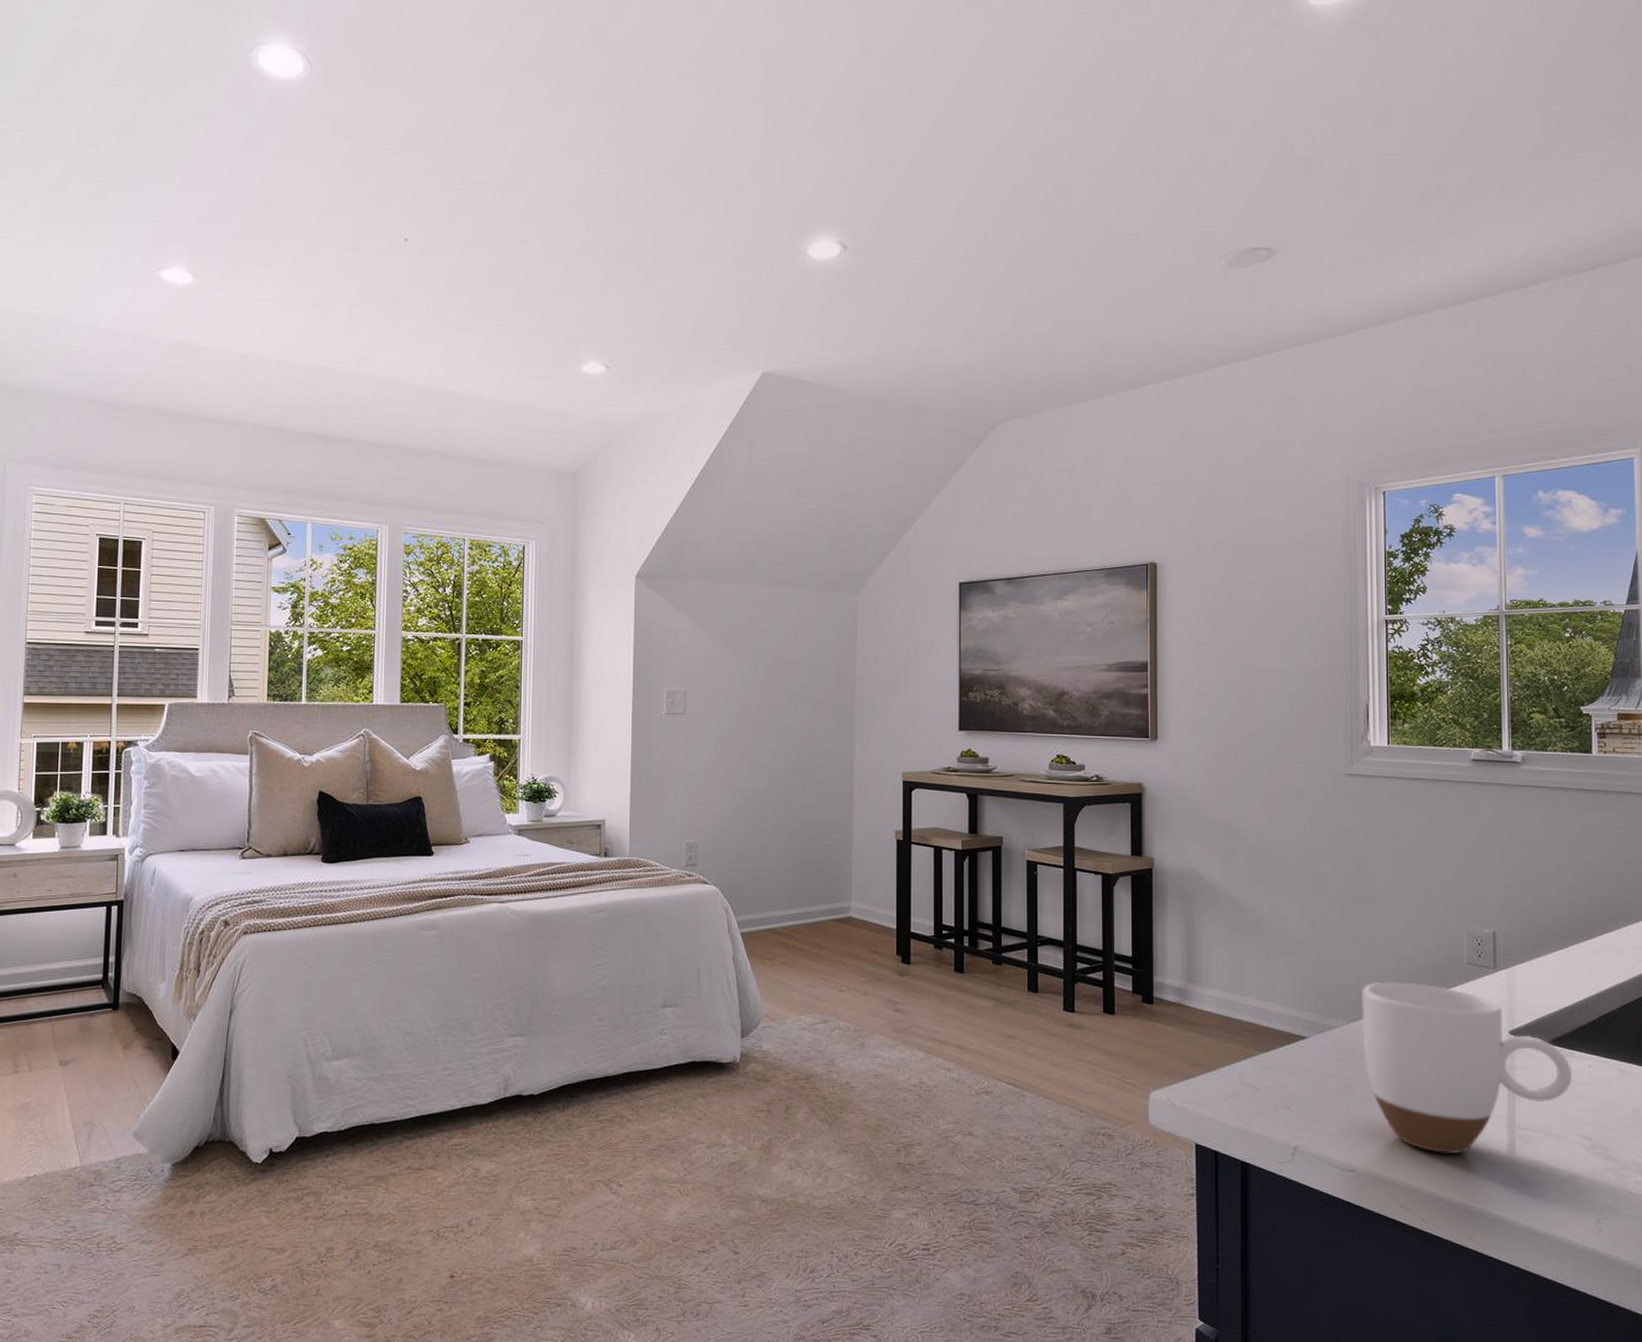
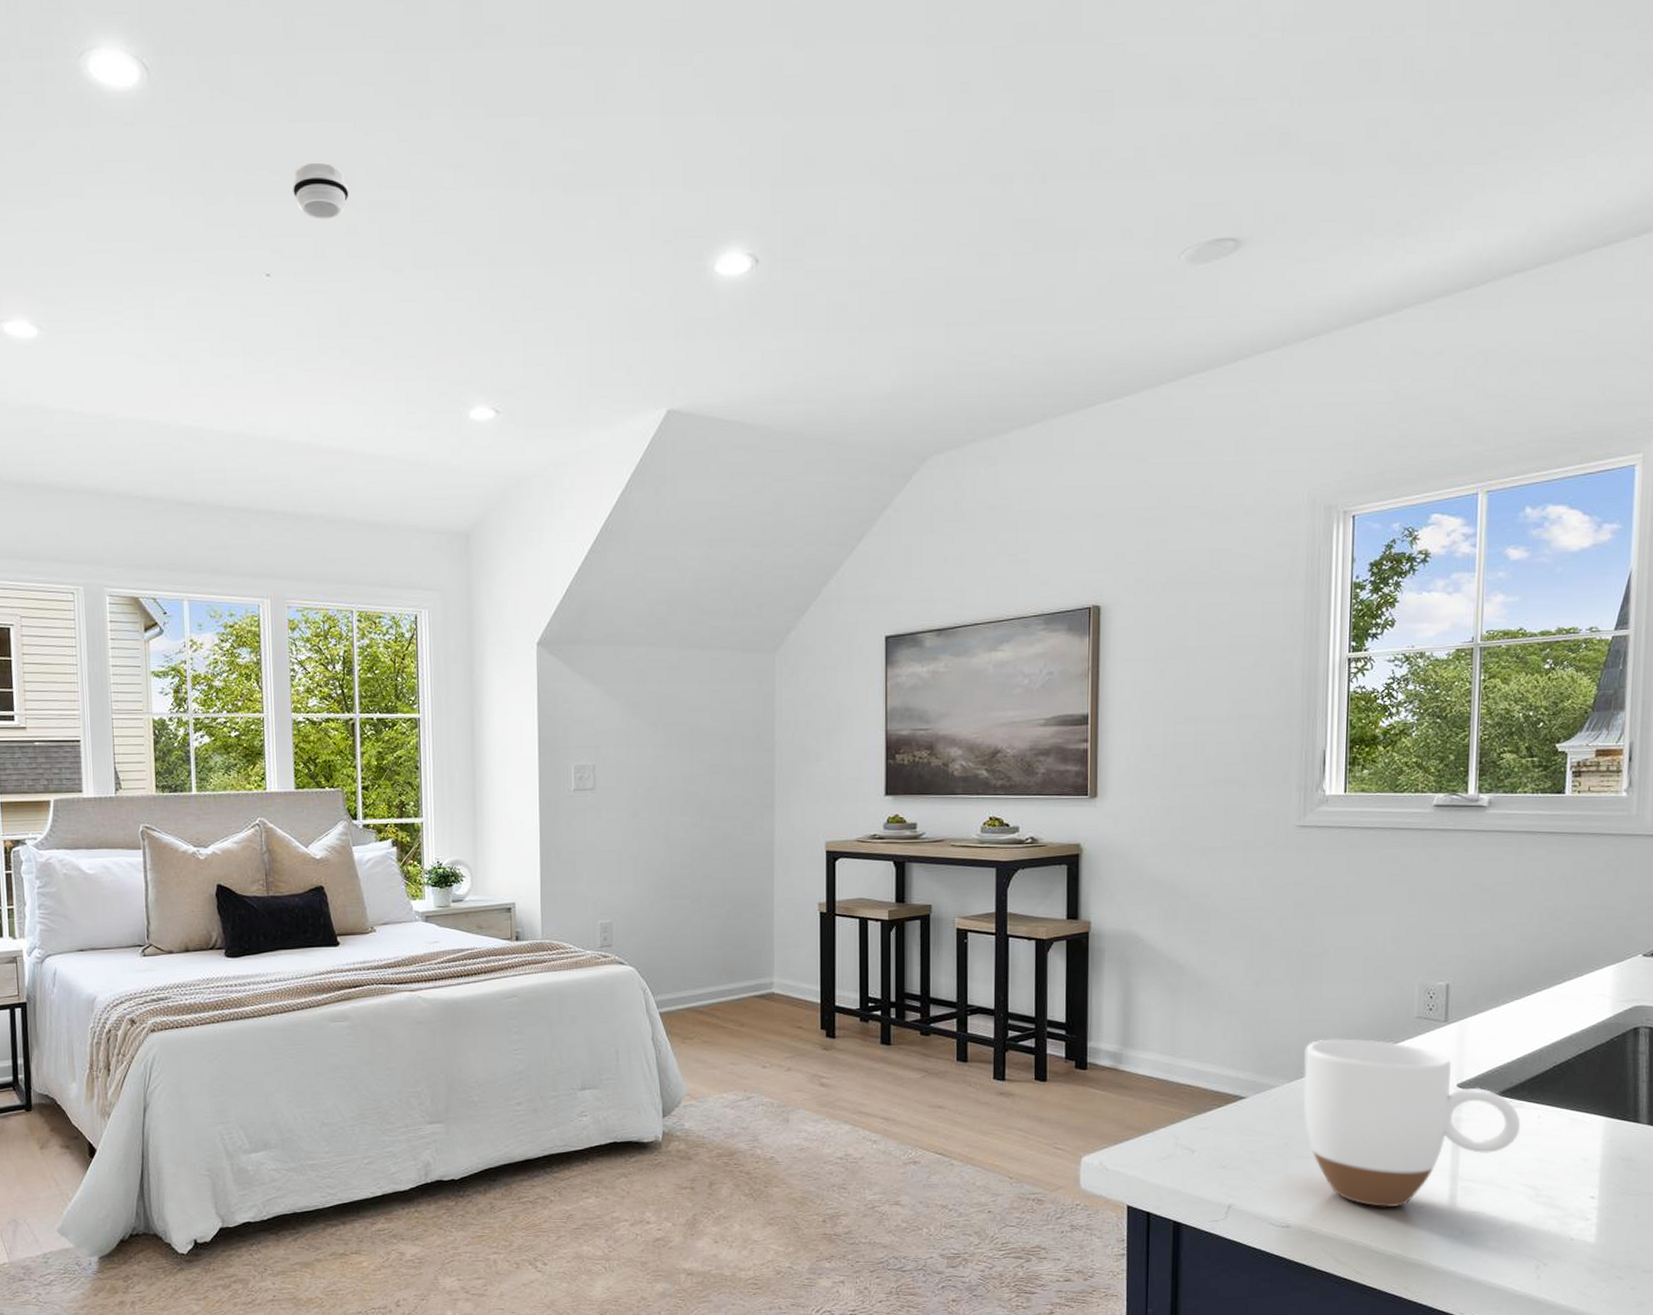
smoke detector: none [432,147,483,195] -> present [291,162,349,220]

